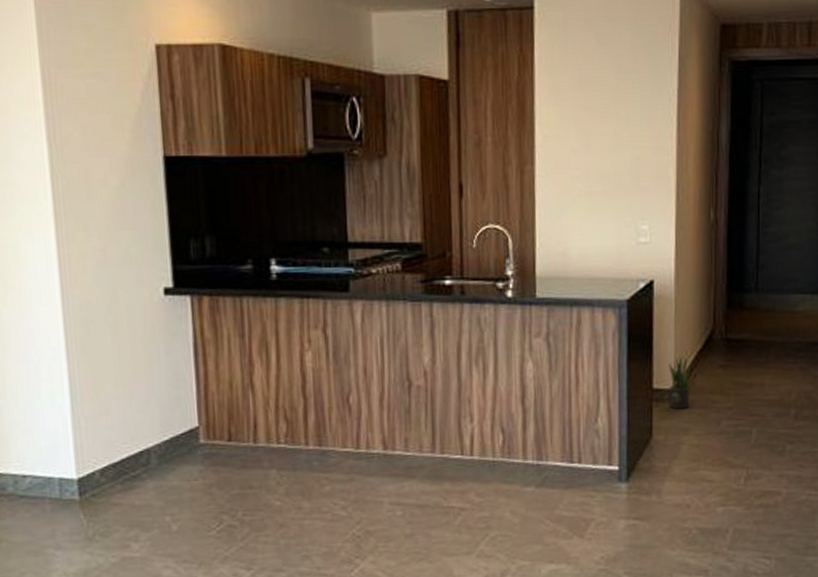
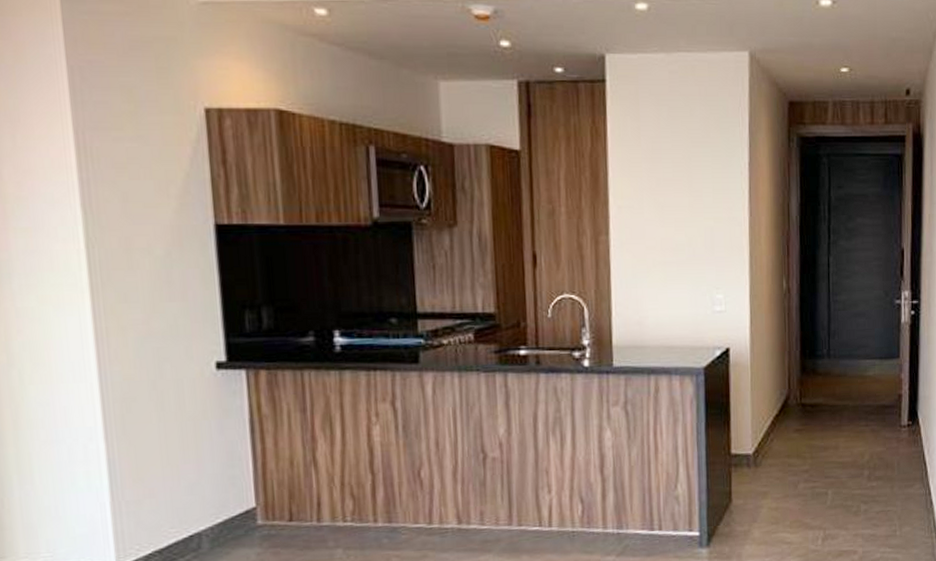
potted plant: present [669,356,692,409] -> none [746,422,769,474]

